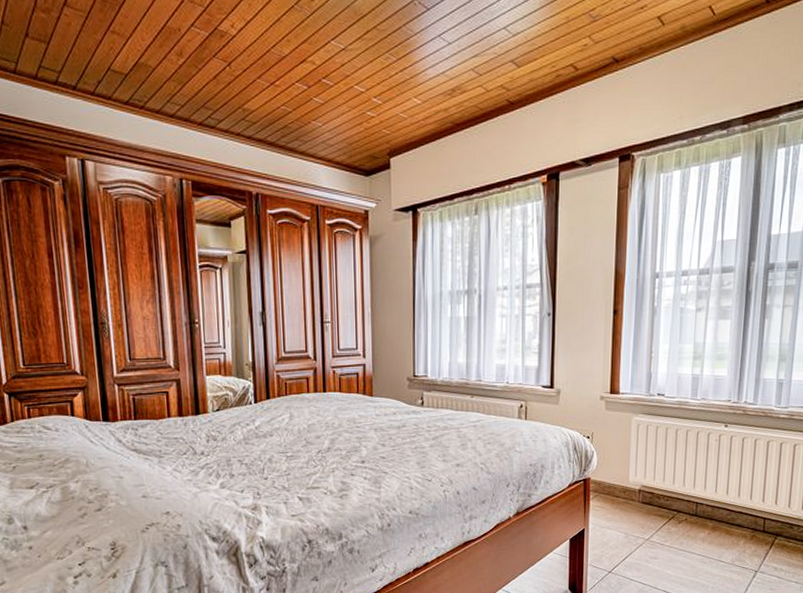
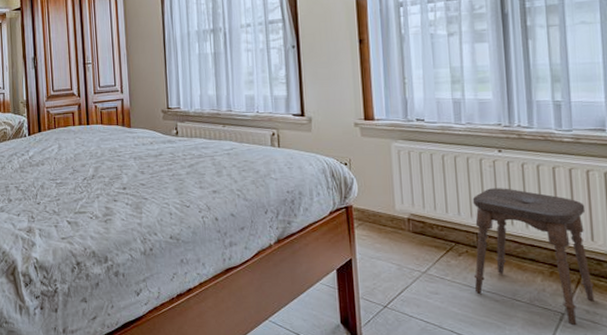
stool: none [688,460,788,580] -> present [472,188,595,325]

